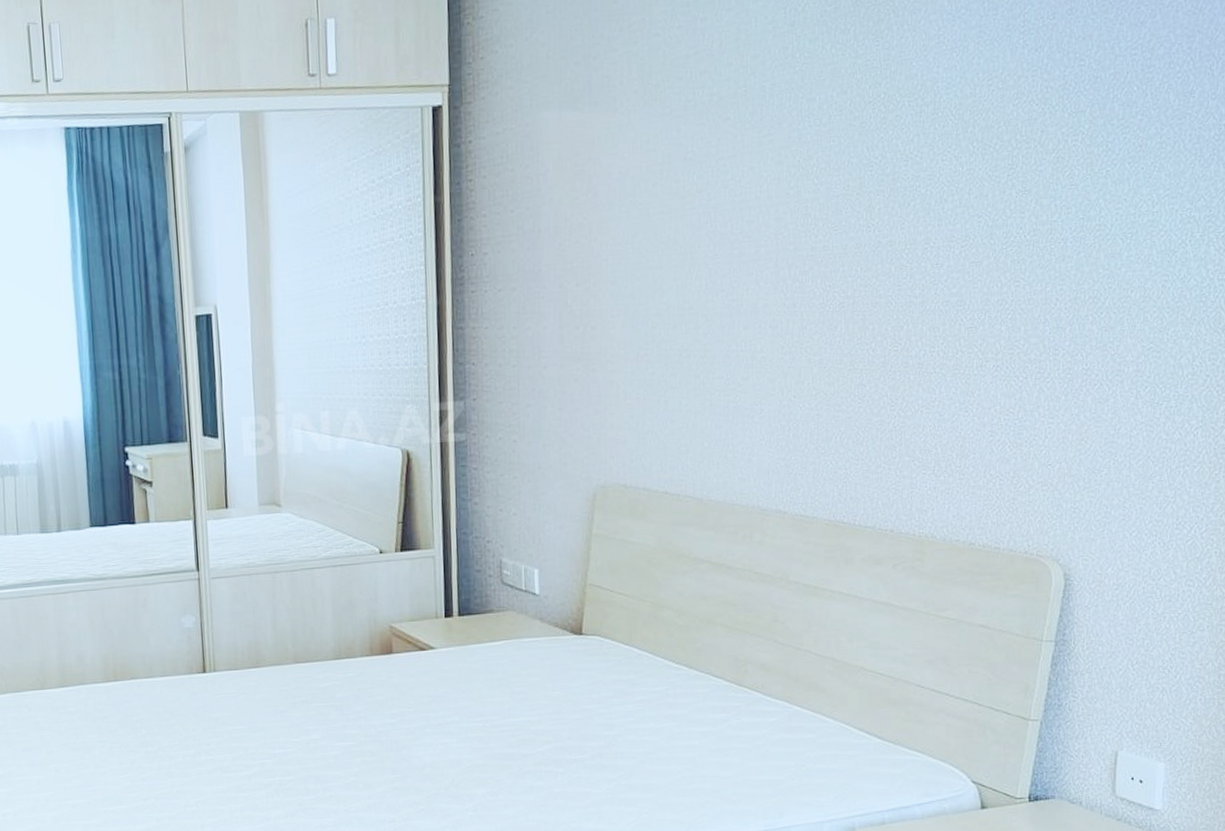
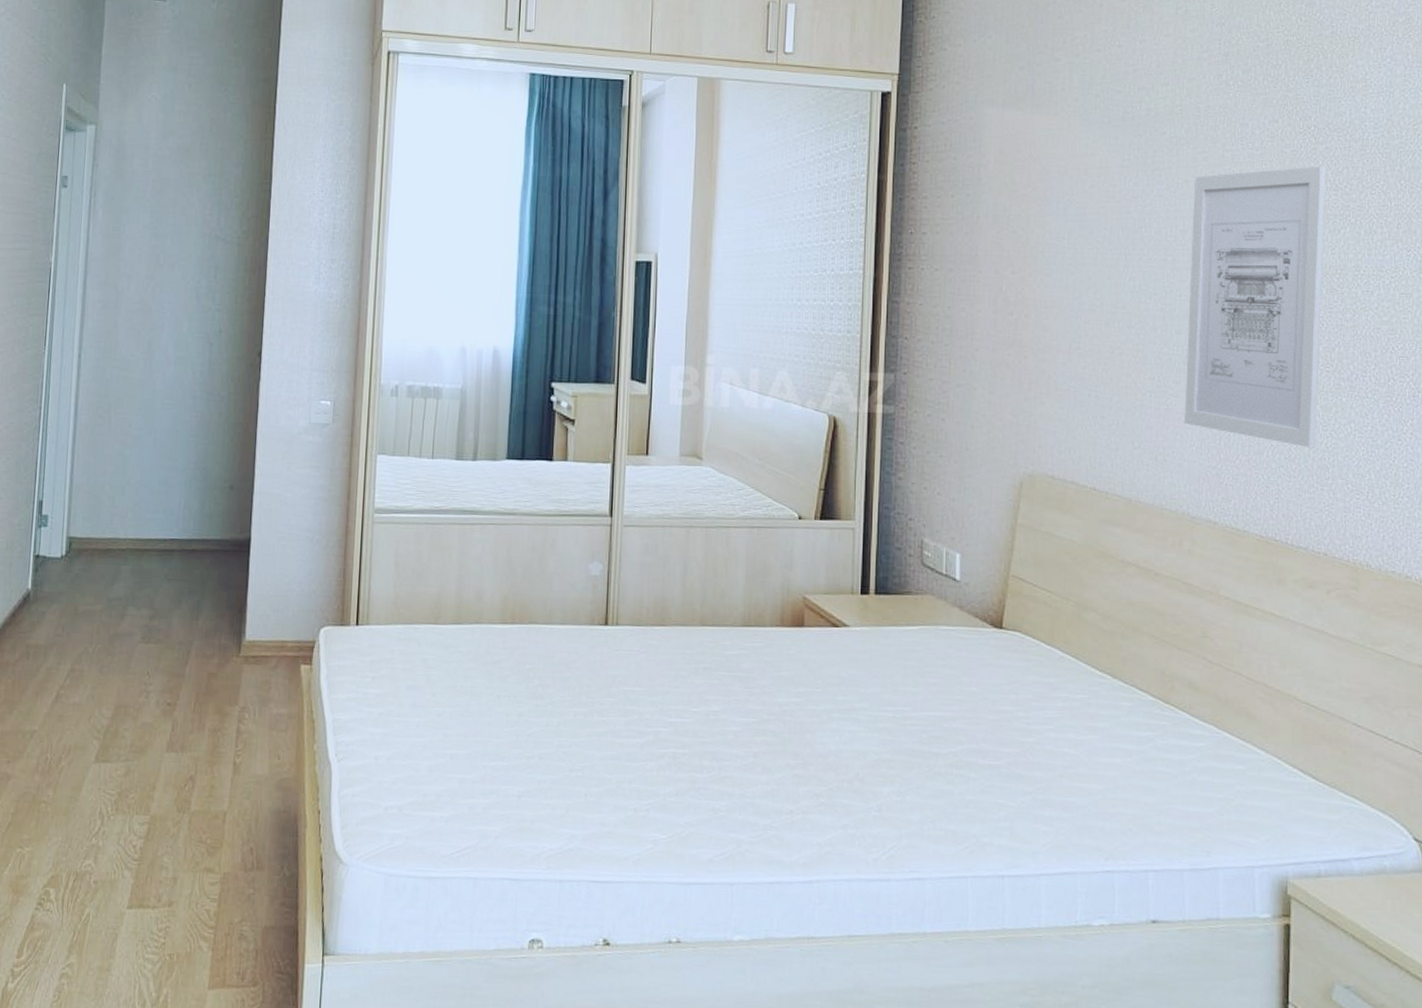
wall art: none [753,136,897,429] -> present [1184,166,1327,448]

